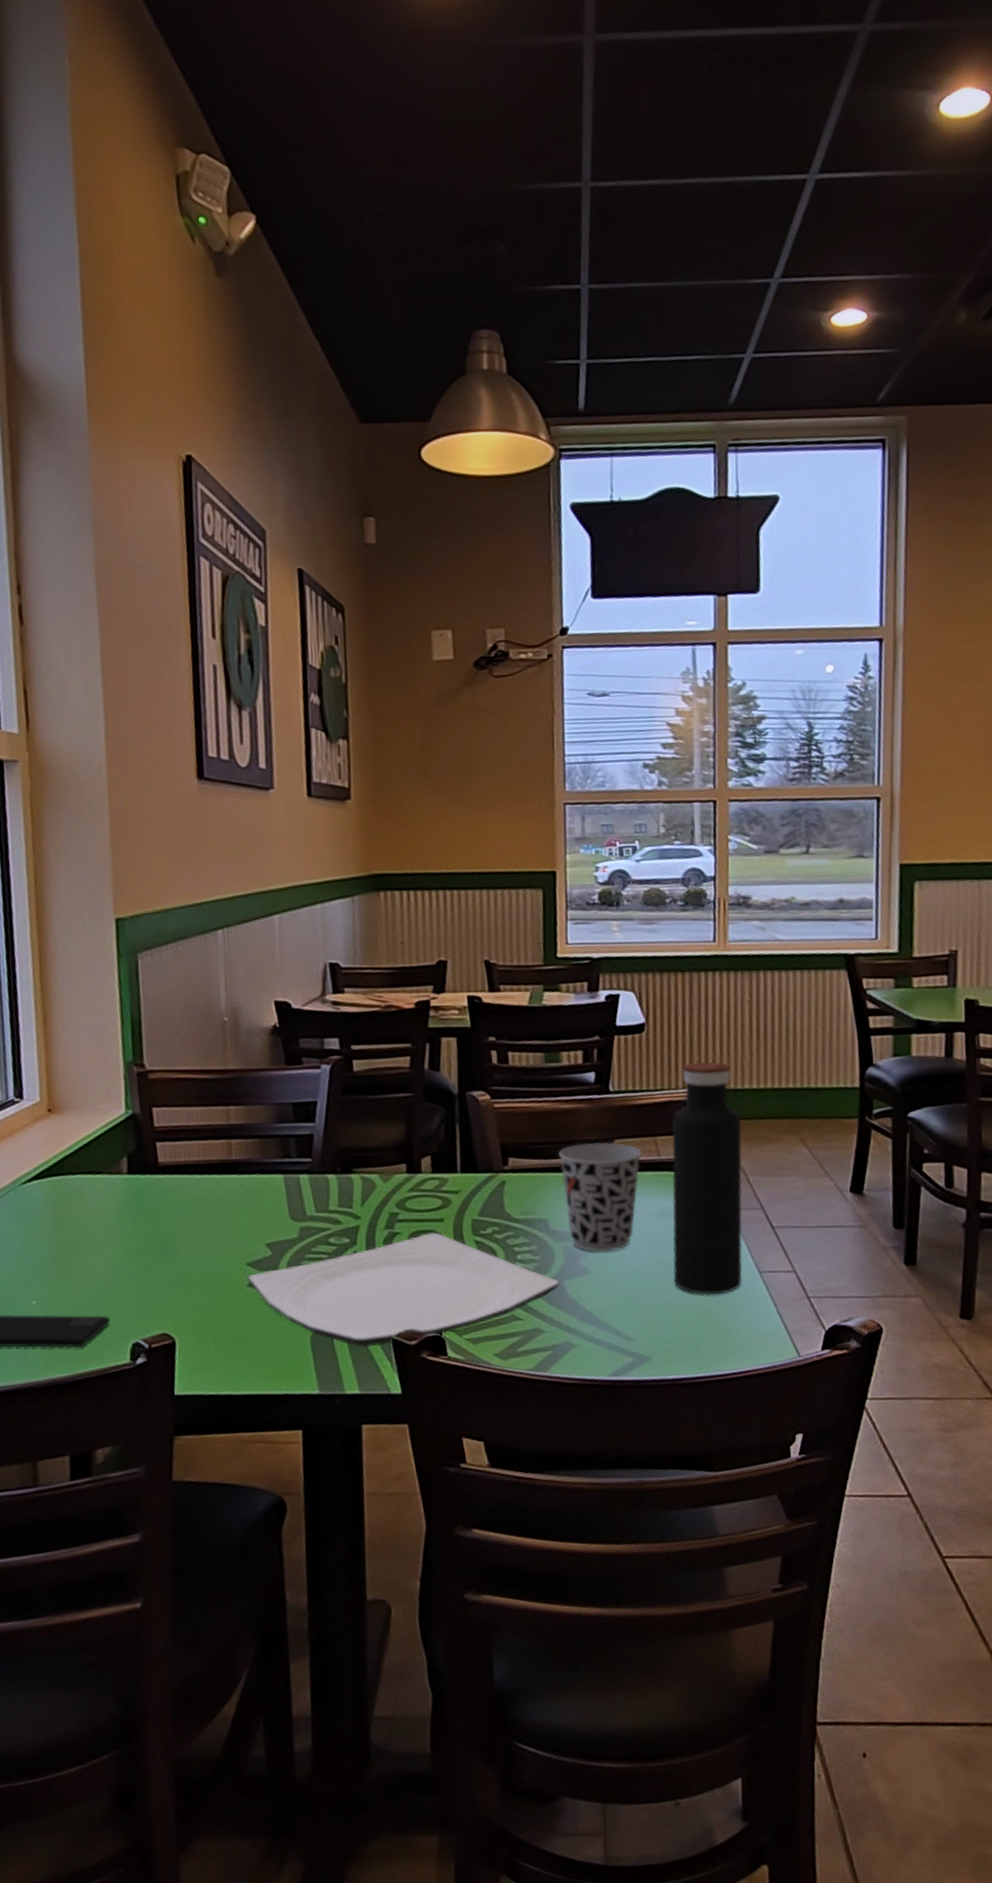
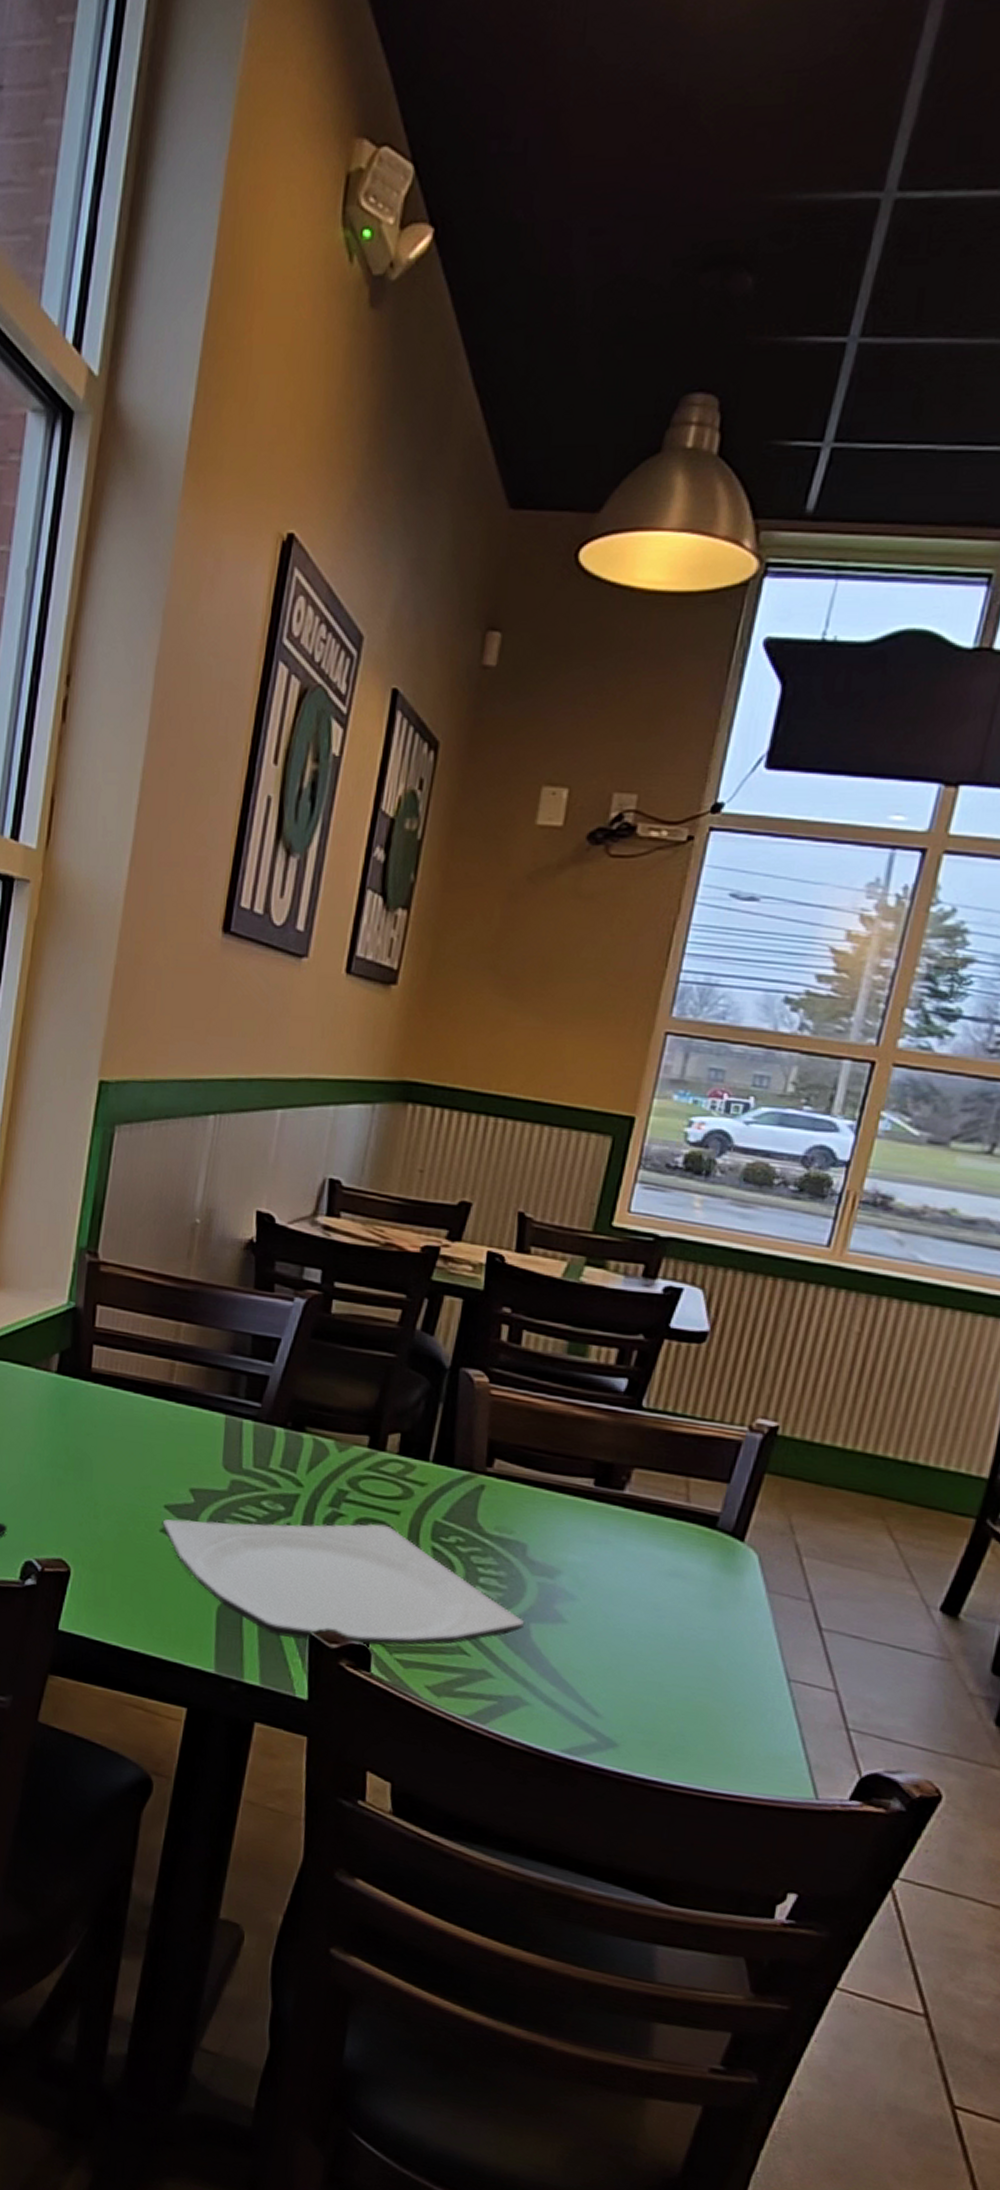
cup: present [559,1142,642,1252] -> none [551,1462,666,1604]
water bottle: present [672,1061,743,1295] -> none [671,1394,813,1694]

